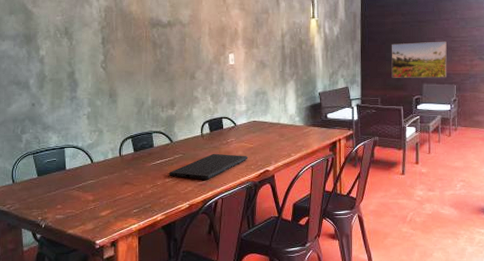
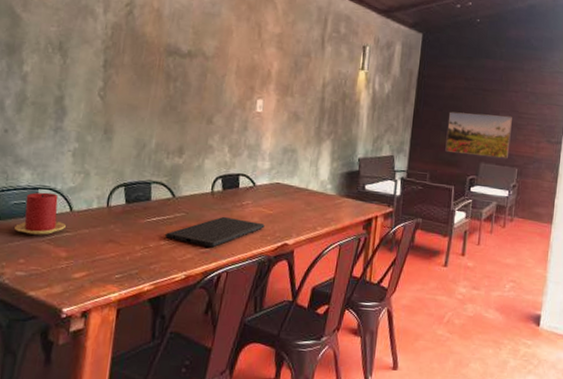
candle: none [50,150,89,185] -> present [14,192,66,235]

